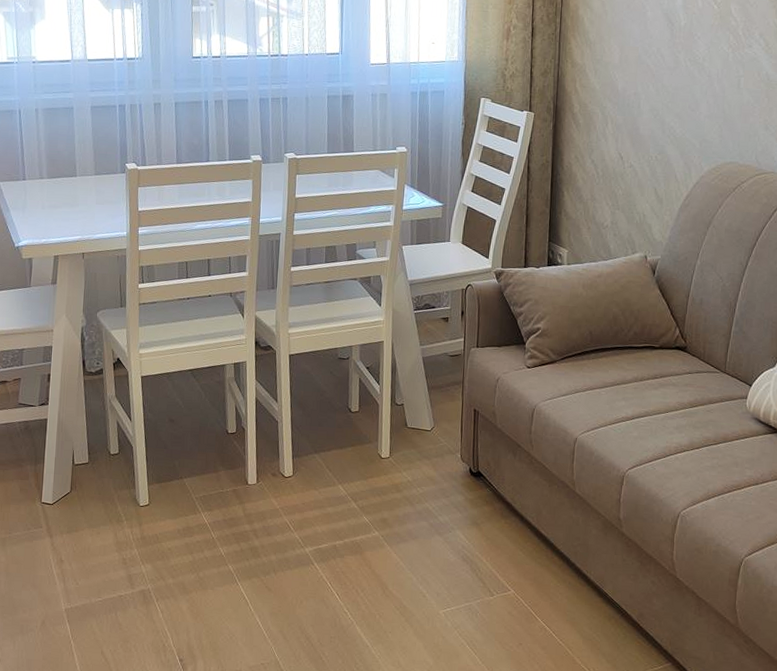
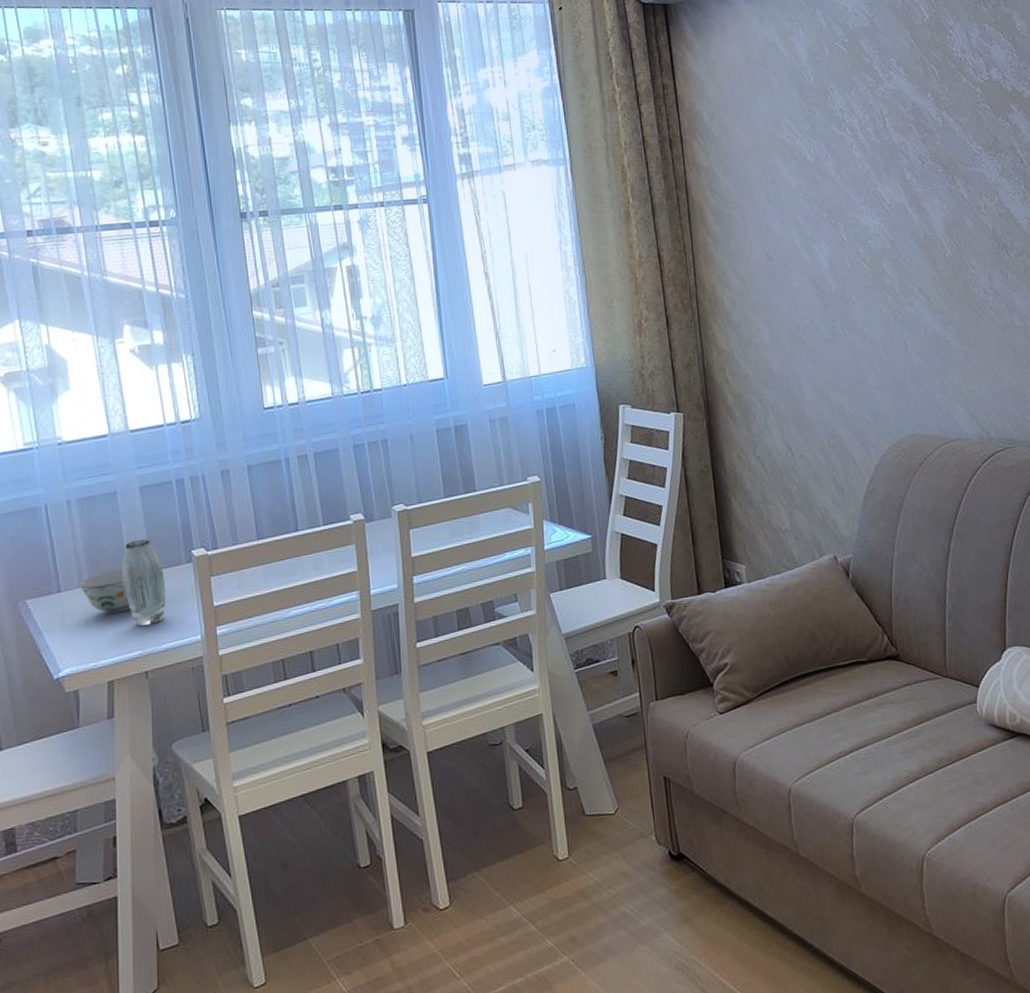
soup bowl: none [39,169,76,204] -> present [79,569,131,615]
vase: none [71,148,103,217] -> present [121,539,165,626]

